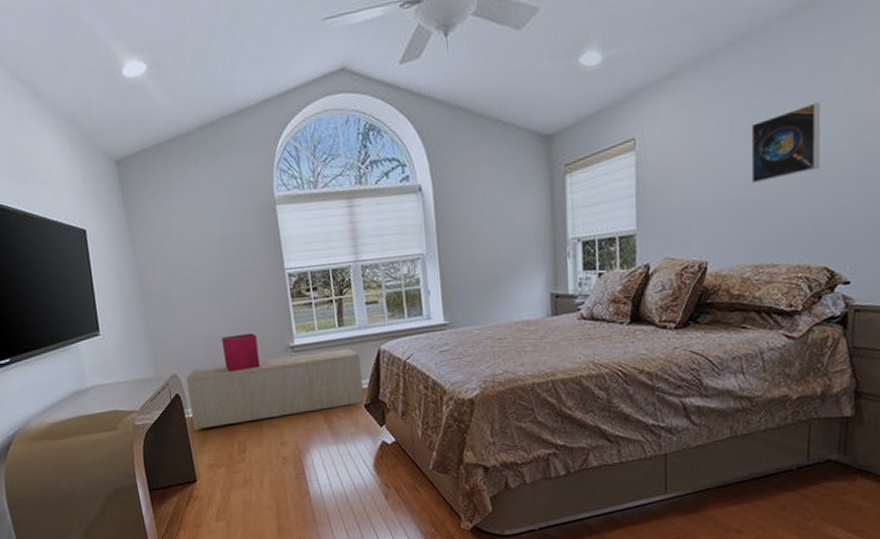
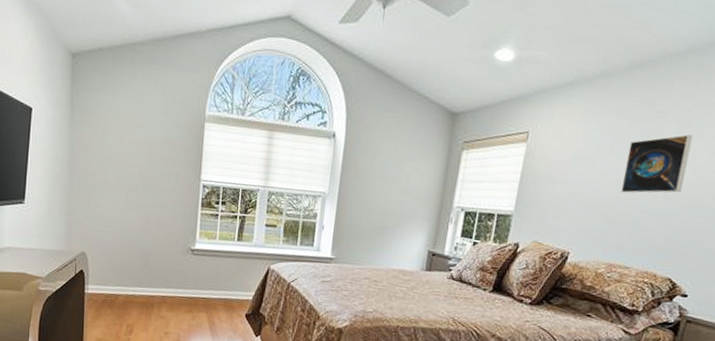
storage bench: present [186,348,364,430] -> none [90,251,250,313]
storage bin: present [222,333,261,373] -> none [130,228,163,263]

